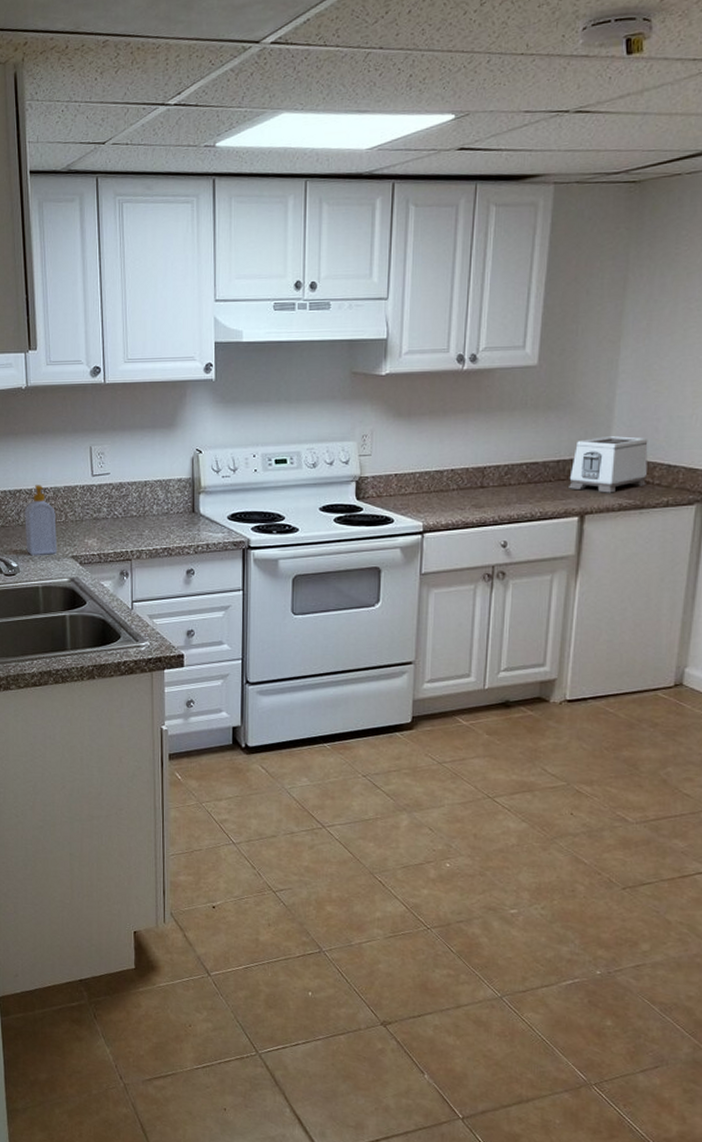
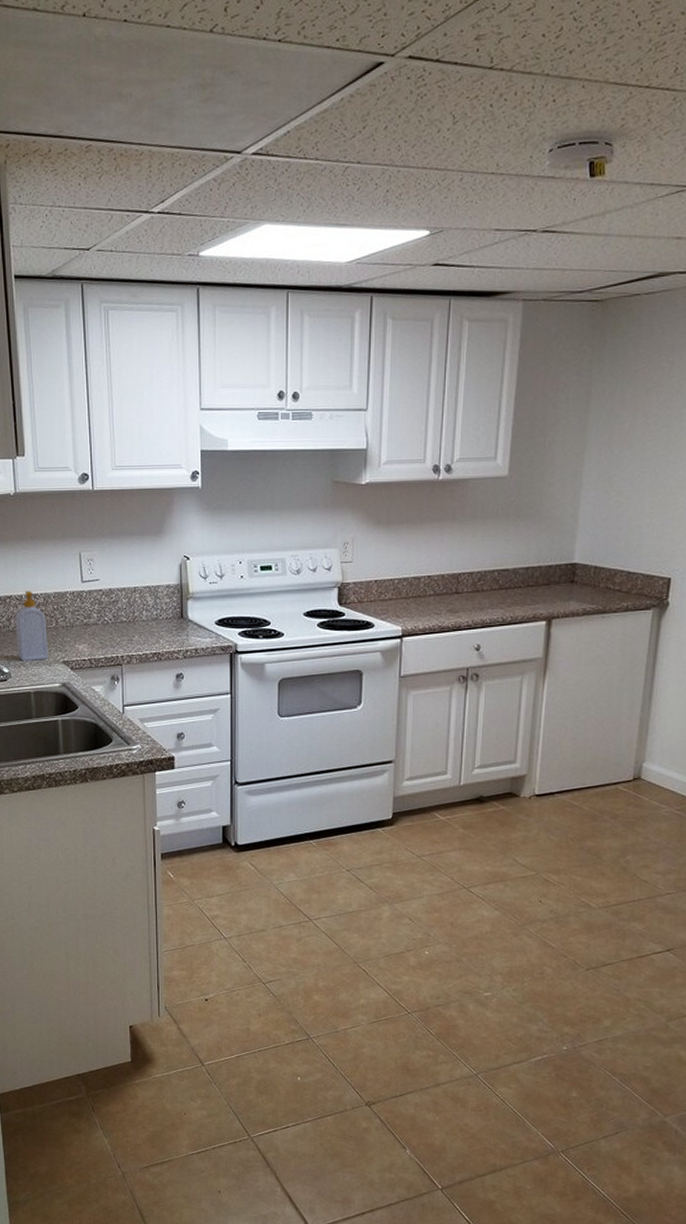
toaster: present [569,435,648,493] -> none [537,543,610,599]

